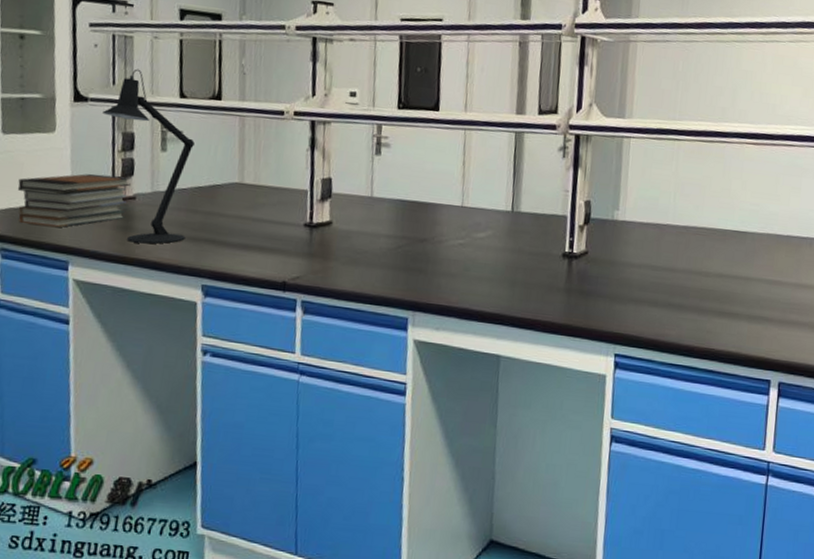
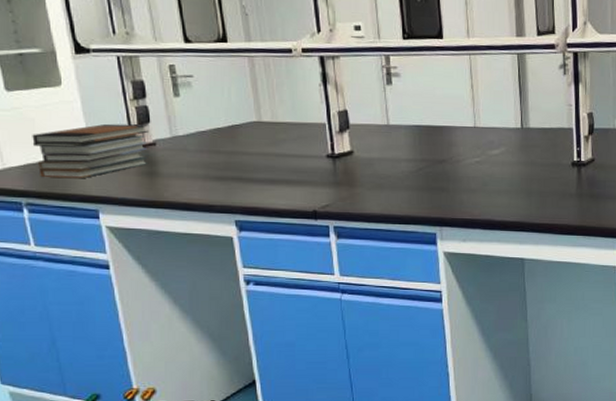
desk lamp: present [102,68,196,244] -> none [107,16,212,187]

